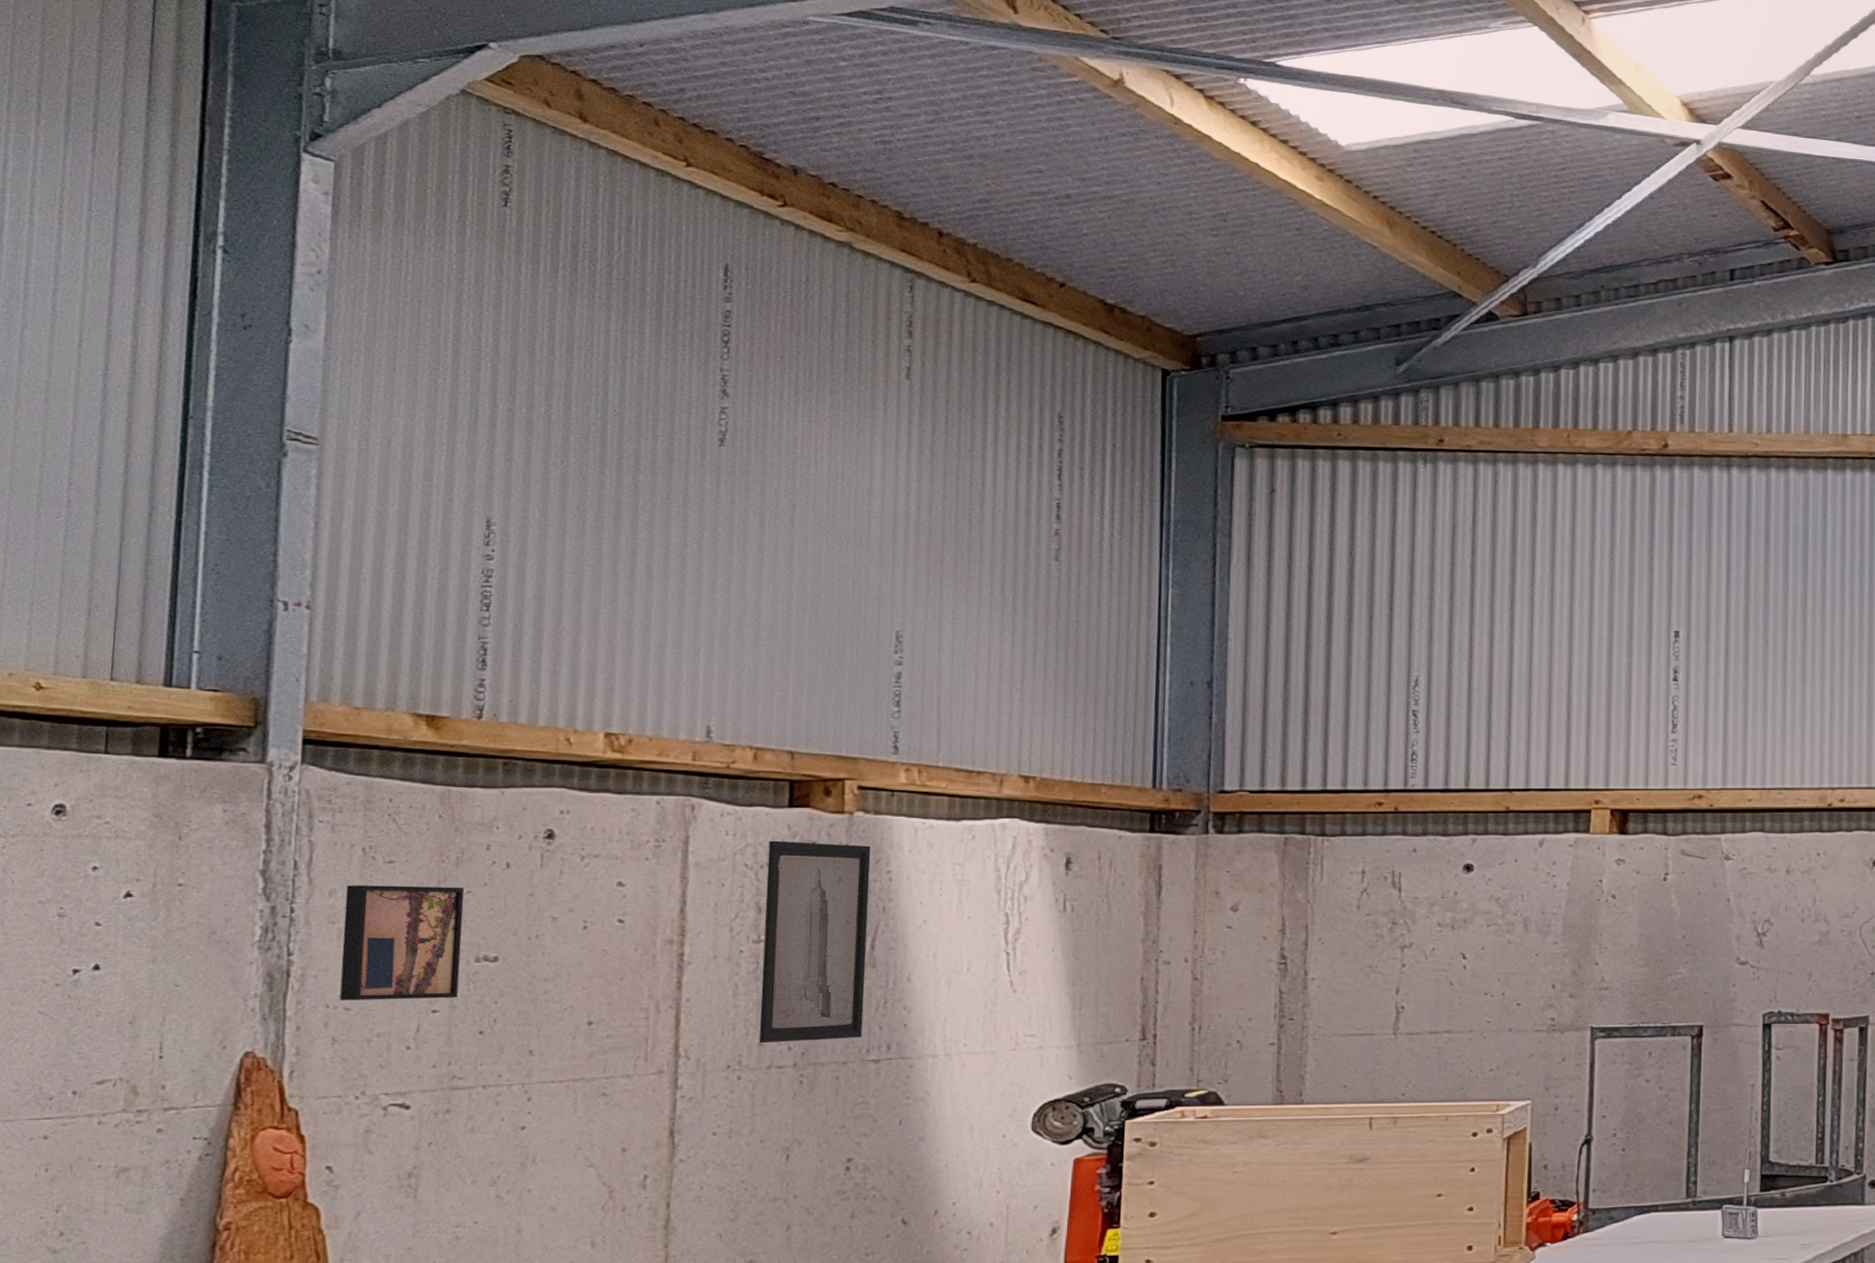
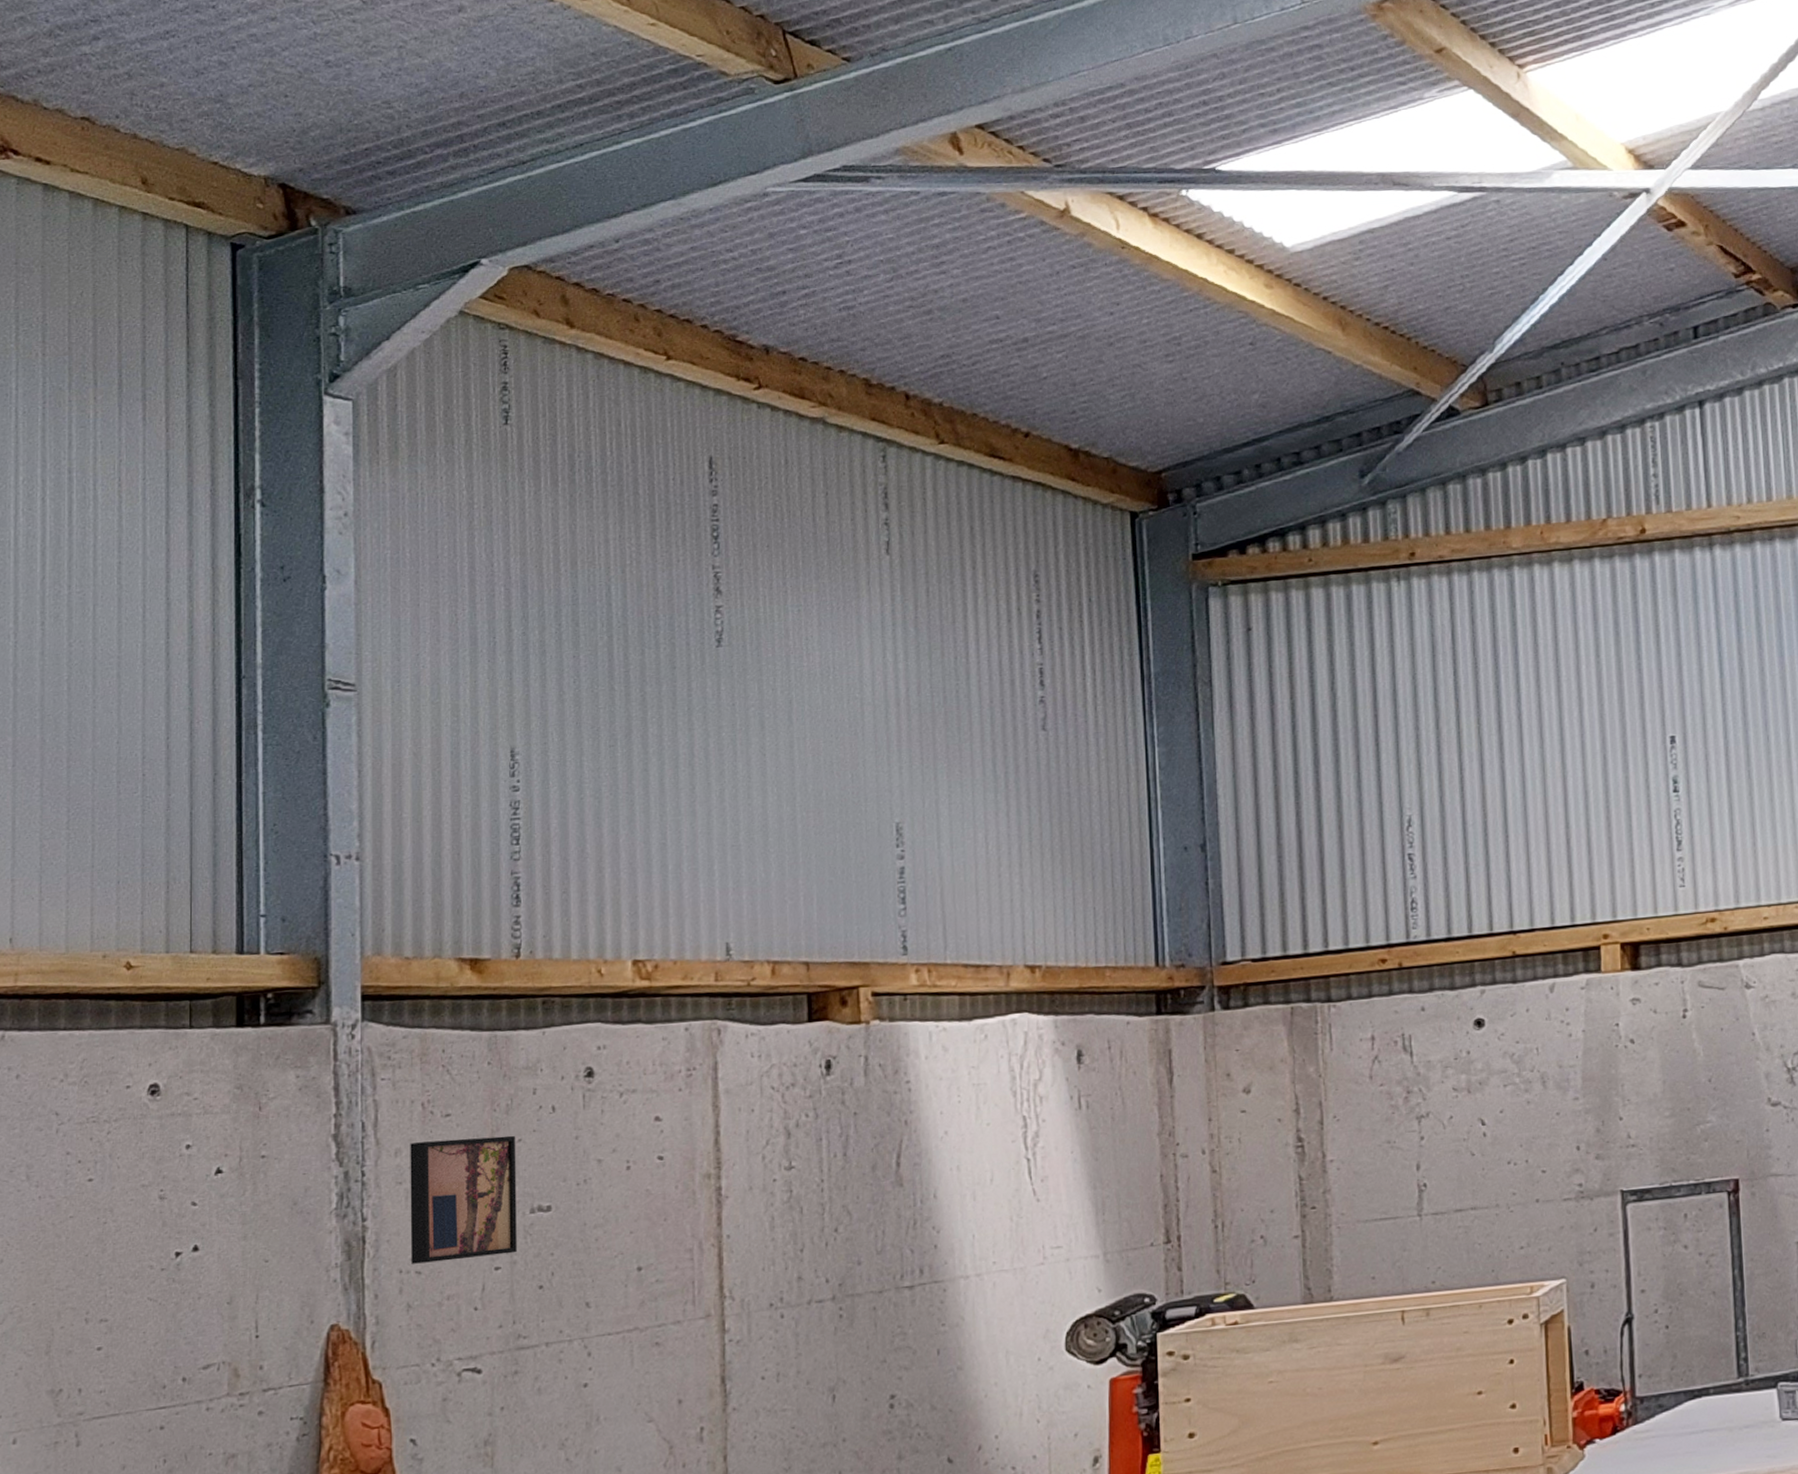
wall art: present [759,840,872,1044] -> none [792,1055,895,1277]

